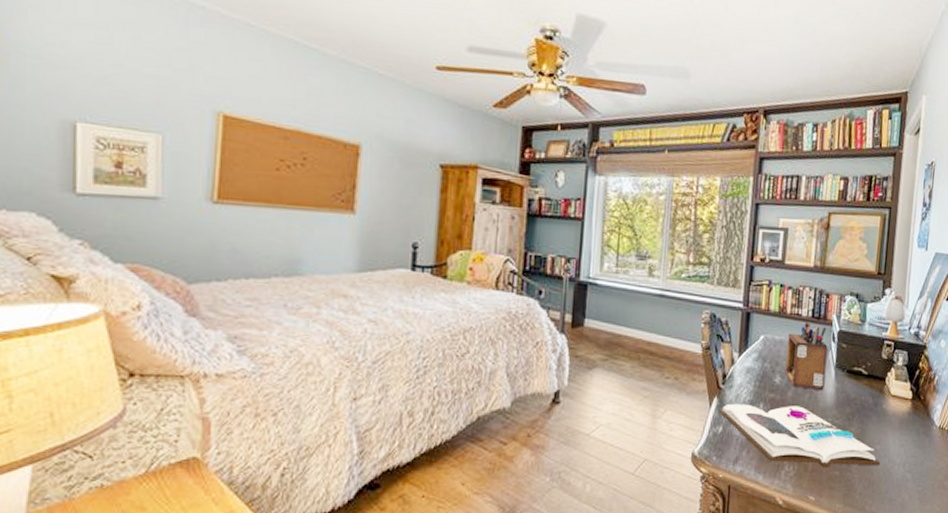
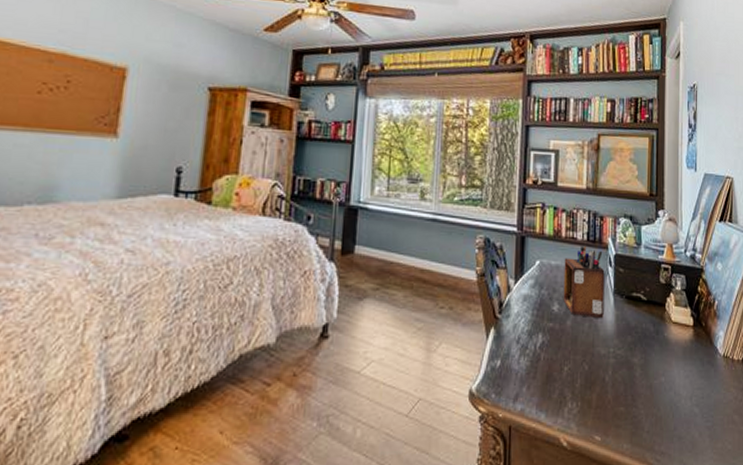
book: present [718,403,881,468] -> none [496,334,667,403]

